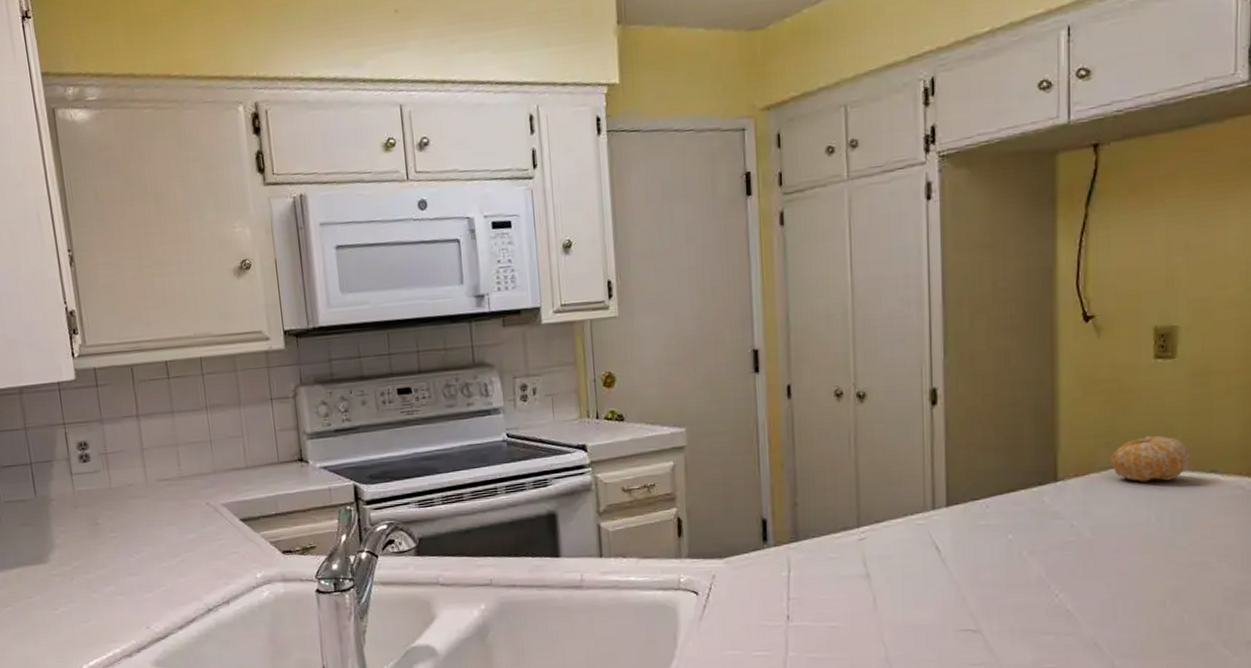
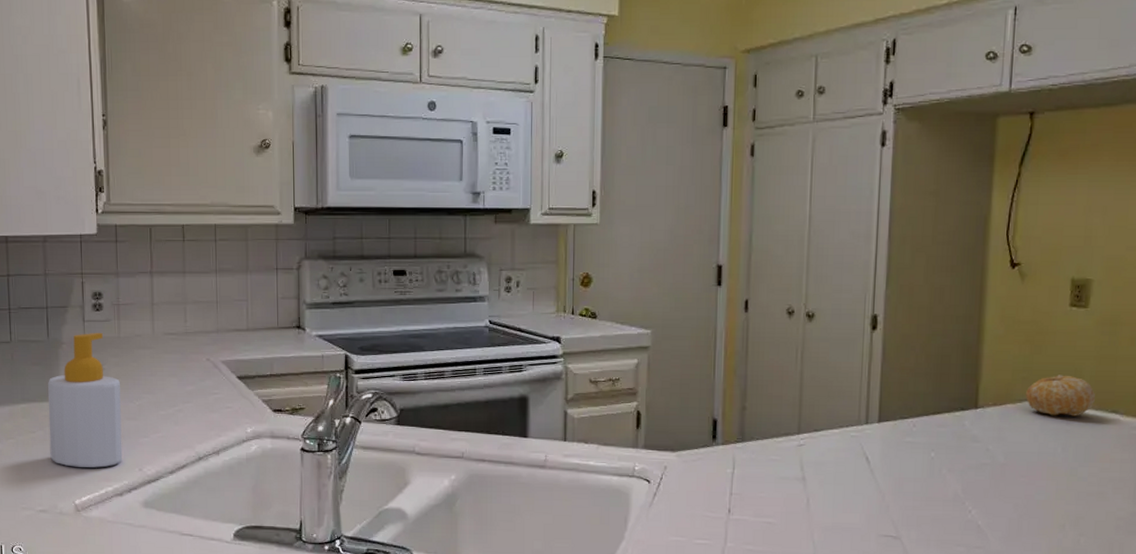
soap bottle: none [40,485,128,631] -> present [48,332,123,468]

